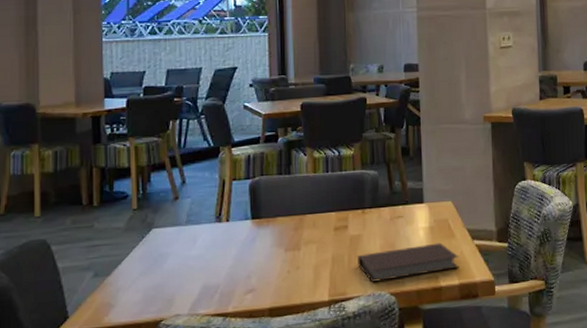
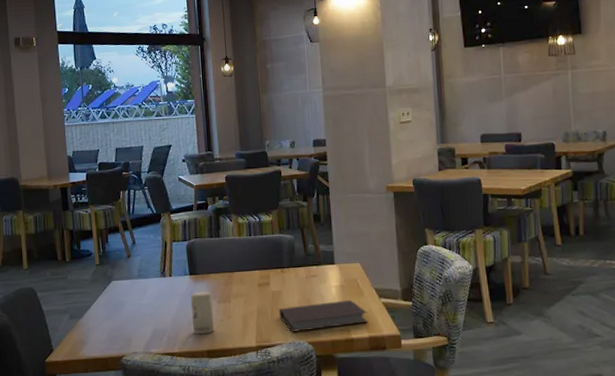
candle: none [251,238,279,290] -> present [190,291,214,335]

